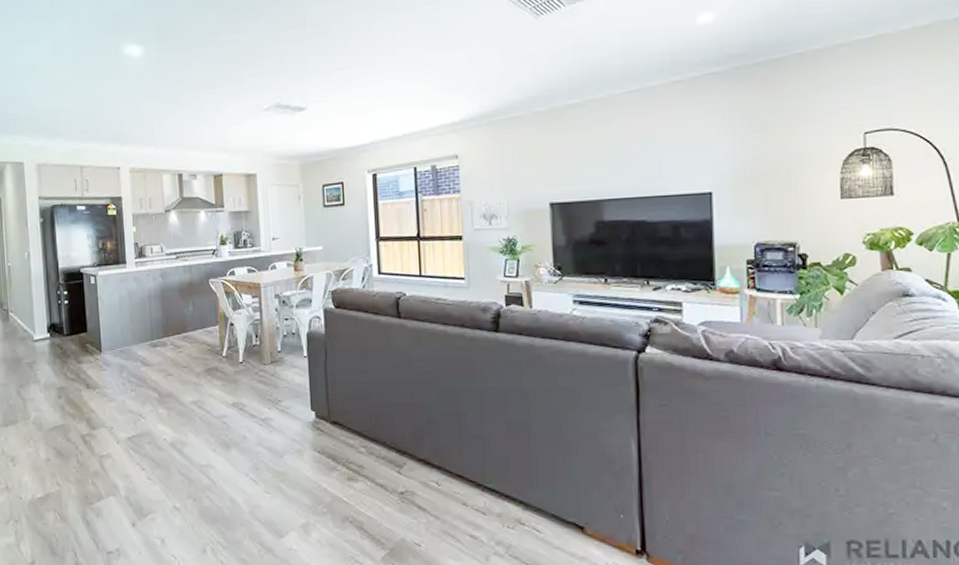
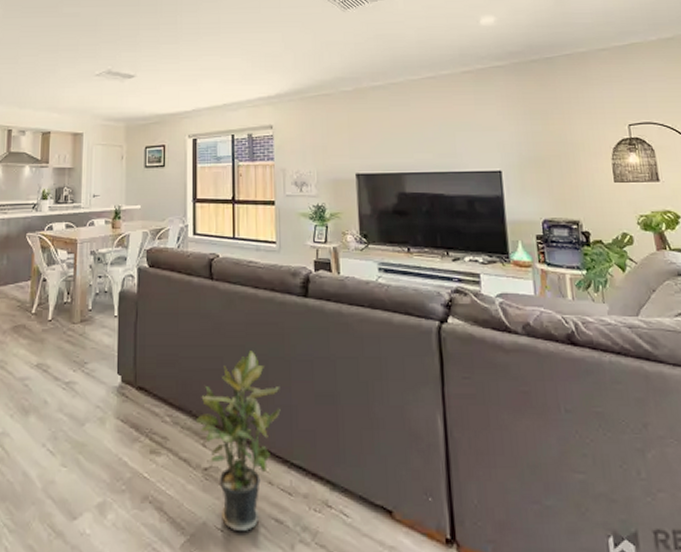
potted plant: none [390,385,473,545] -> present [195,351,281,531]

